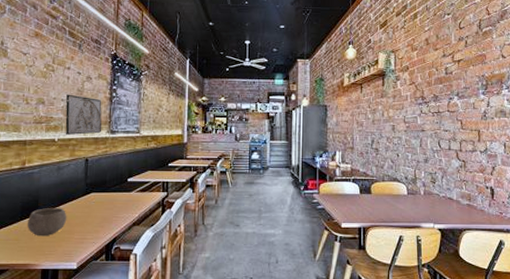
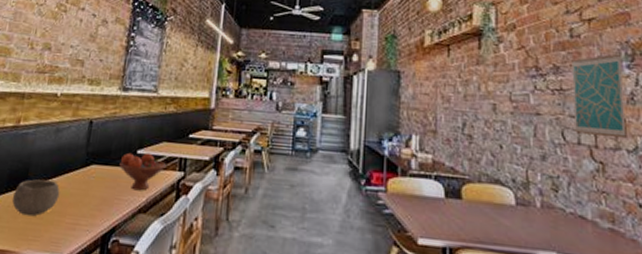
relief sculpture: present [65,94,102,136] -> none [70,40,117,90]
fruit bowl: none [114,180,153,209] -> present [119,152,167,191]
wall art: none [446,84,480,144] -> present [571,53,627,139]

